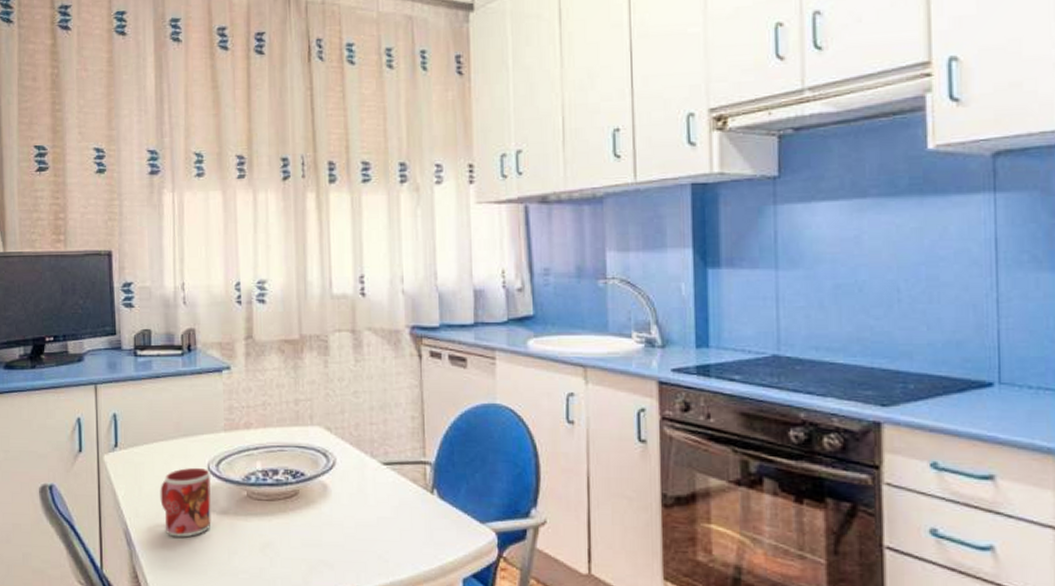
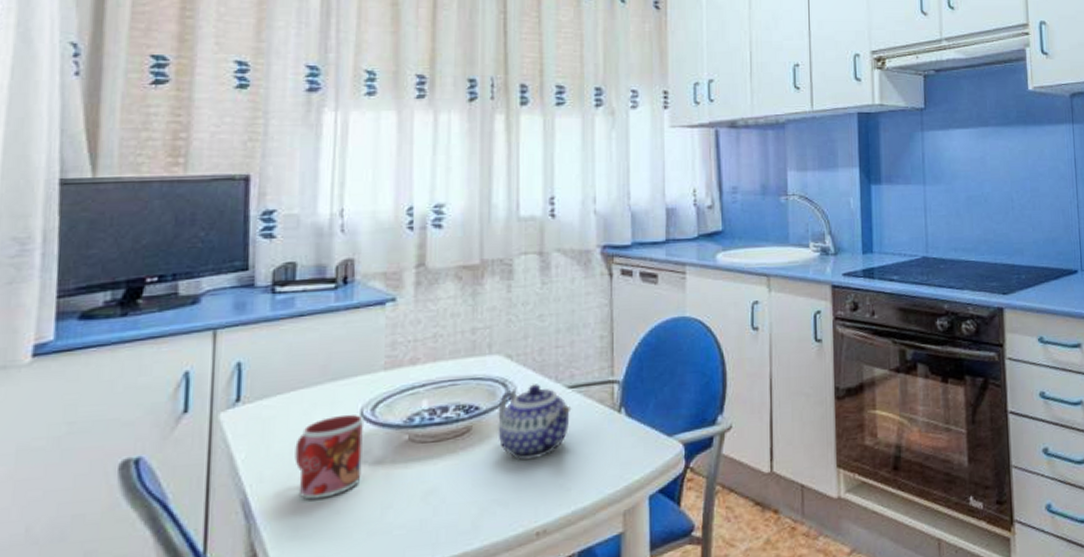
teapot: none [321,457,387,528] -> present [498,384,572,460]

